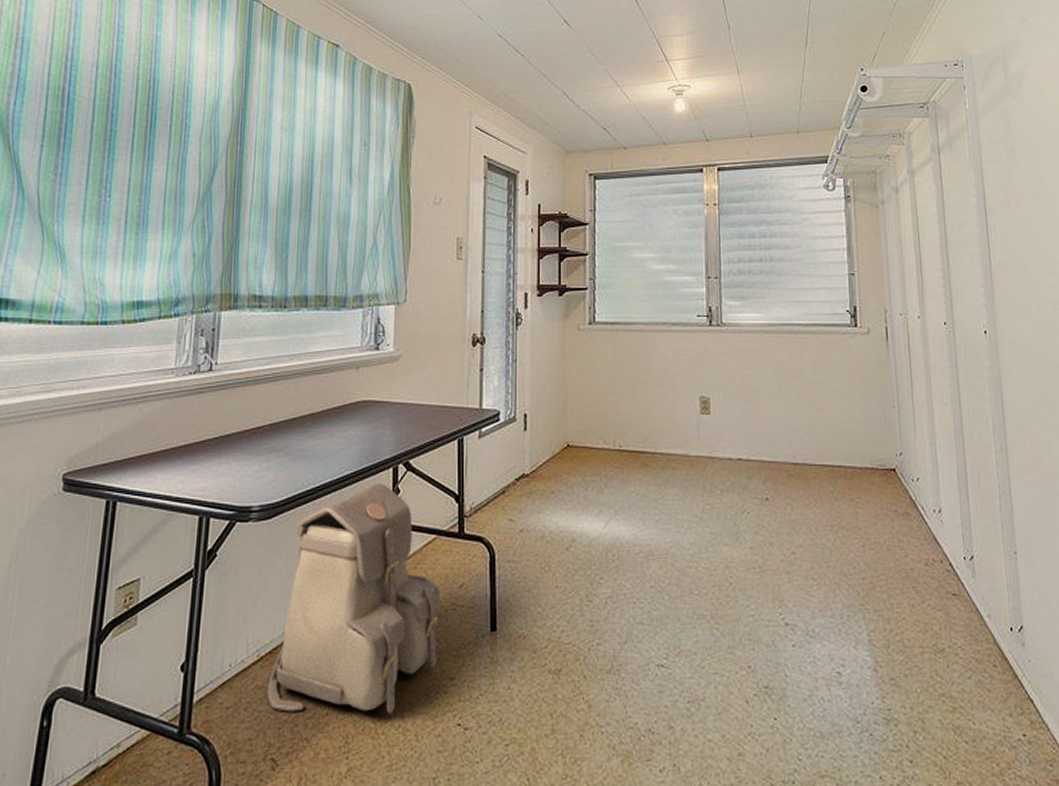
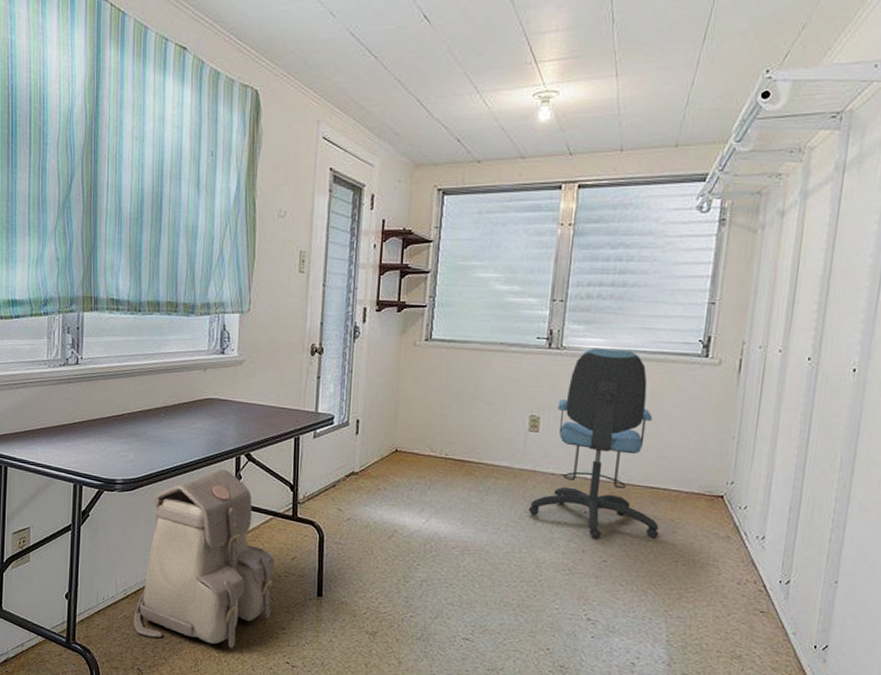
office chair: none [709,323,842,529] -> present [528,348,660,539]

